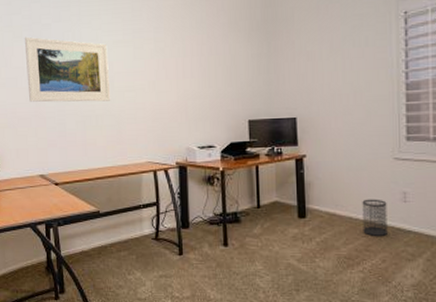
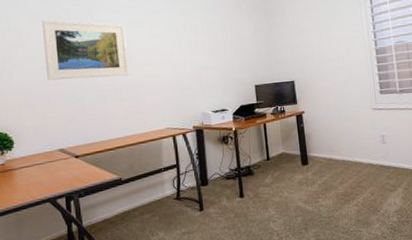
wastebasket: present [362,199,388,236] -> none [351,143,373,174]

